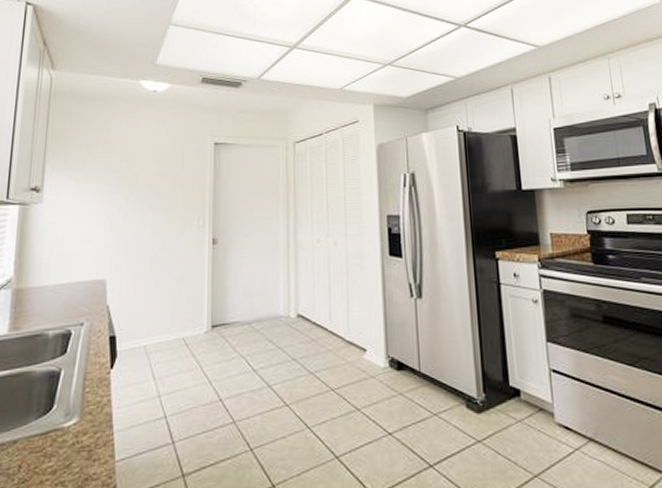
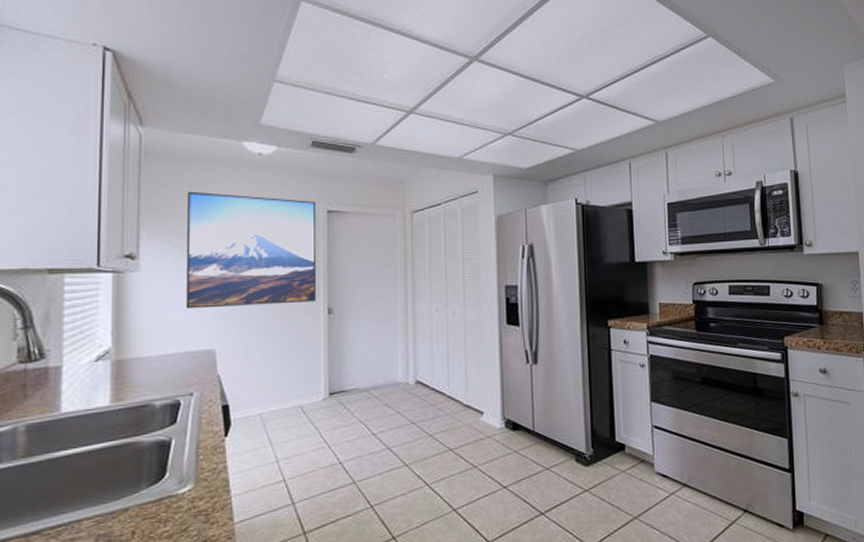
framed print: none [81,127,205,240] -> present [185,191,317,309]

